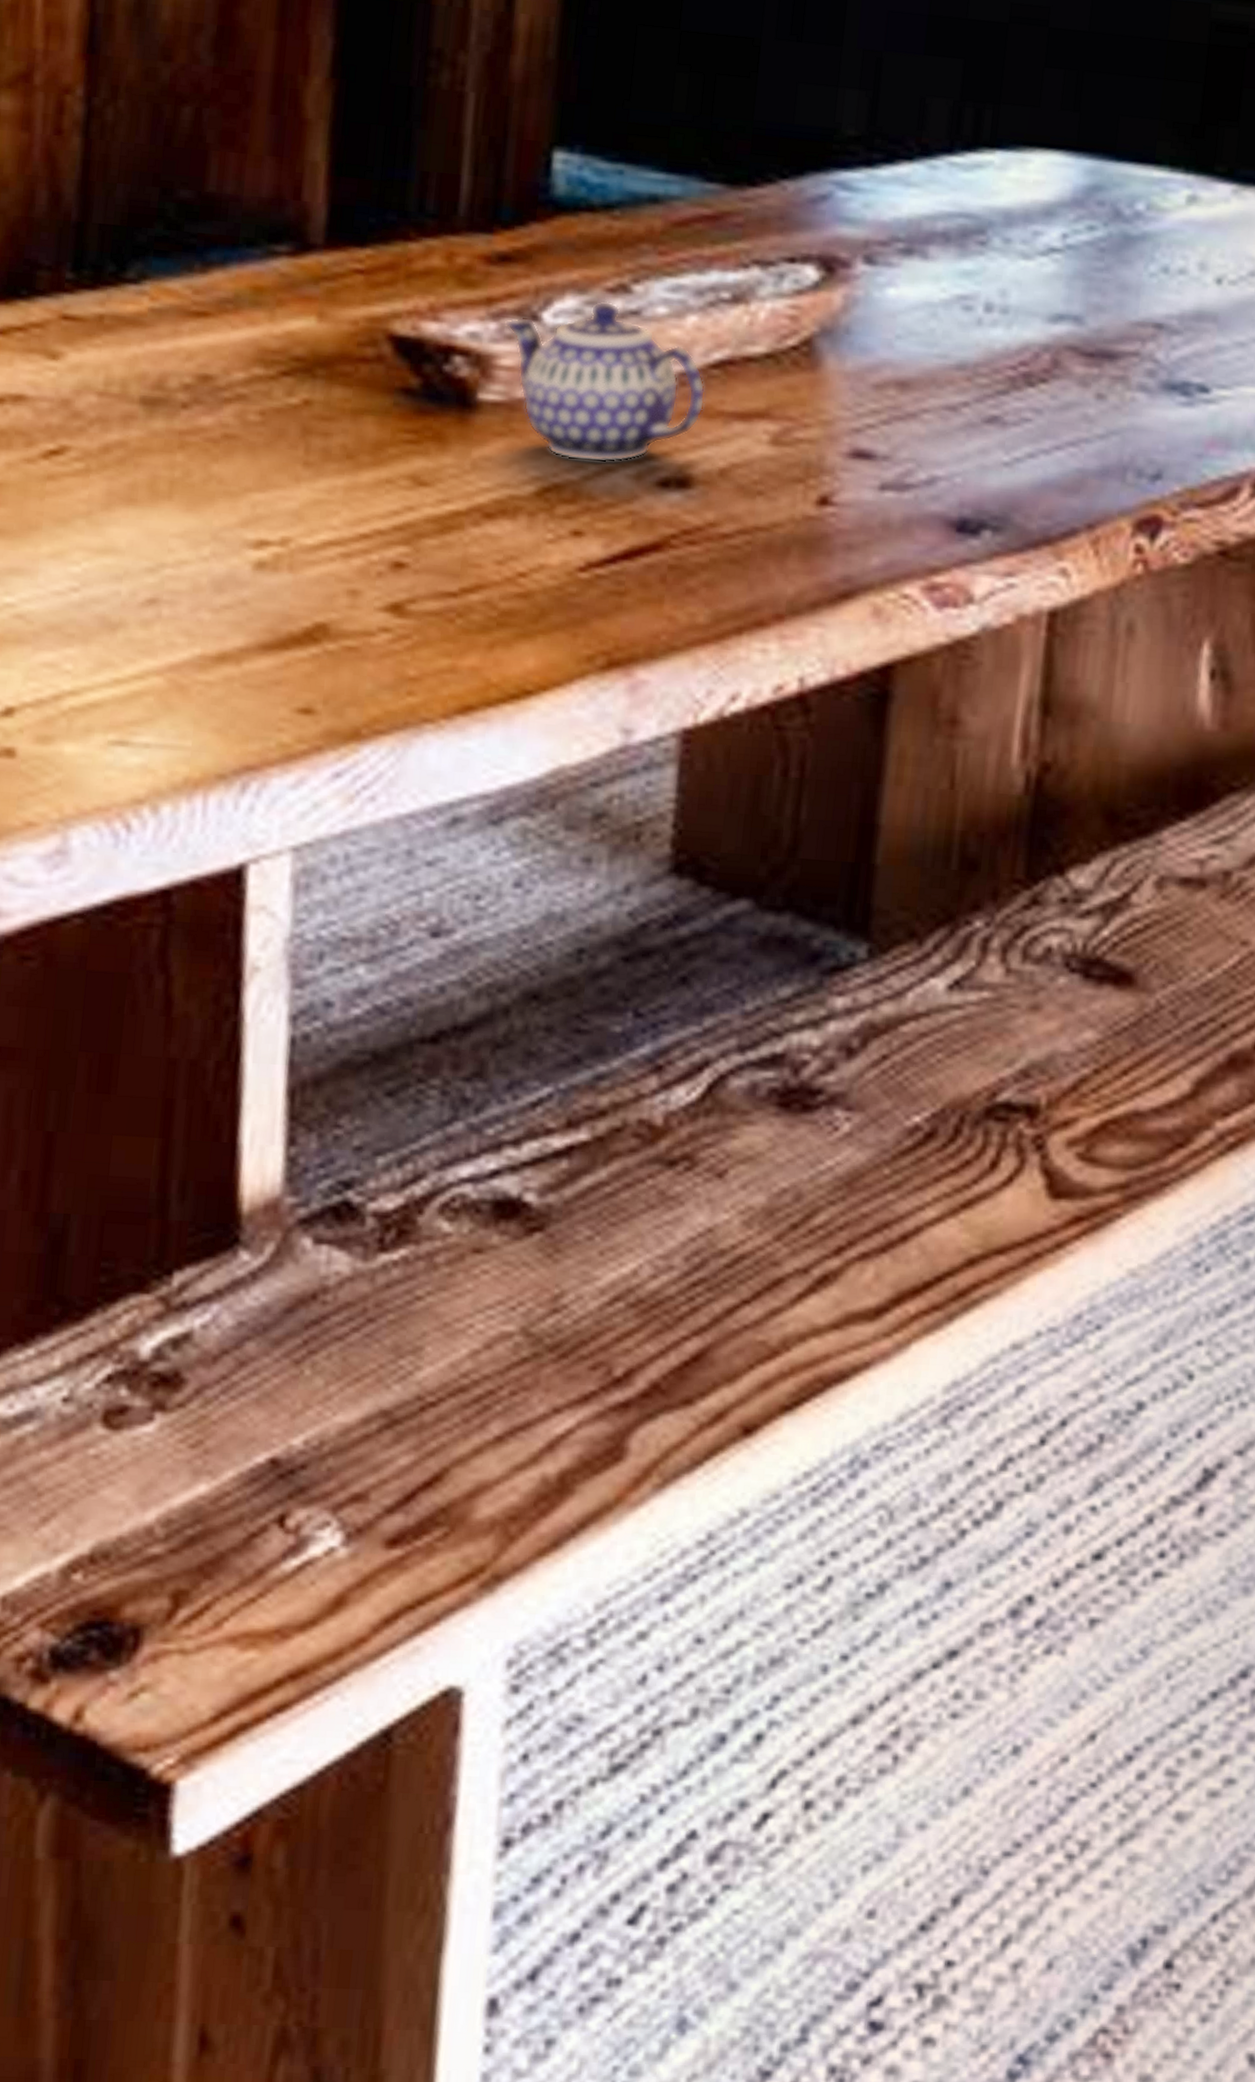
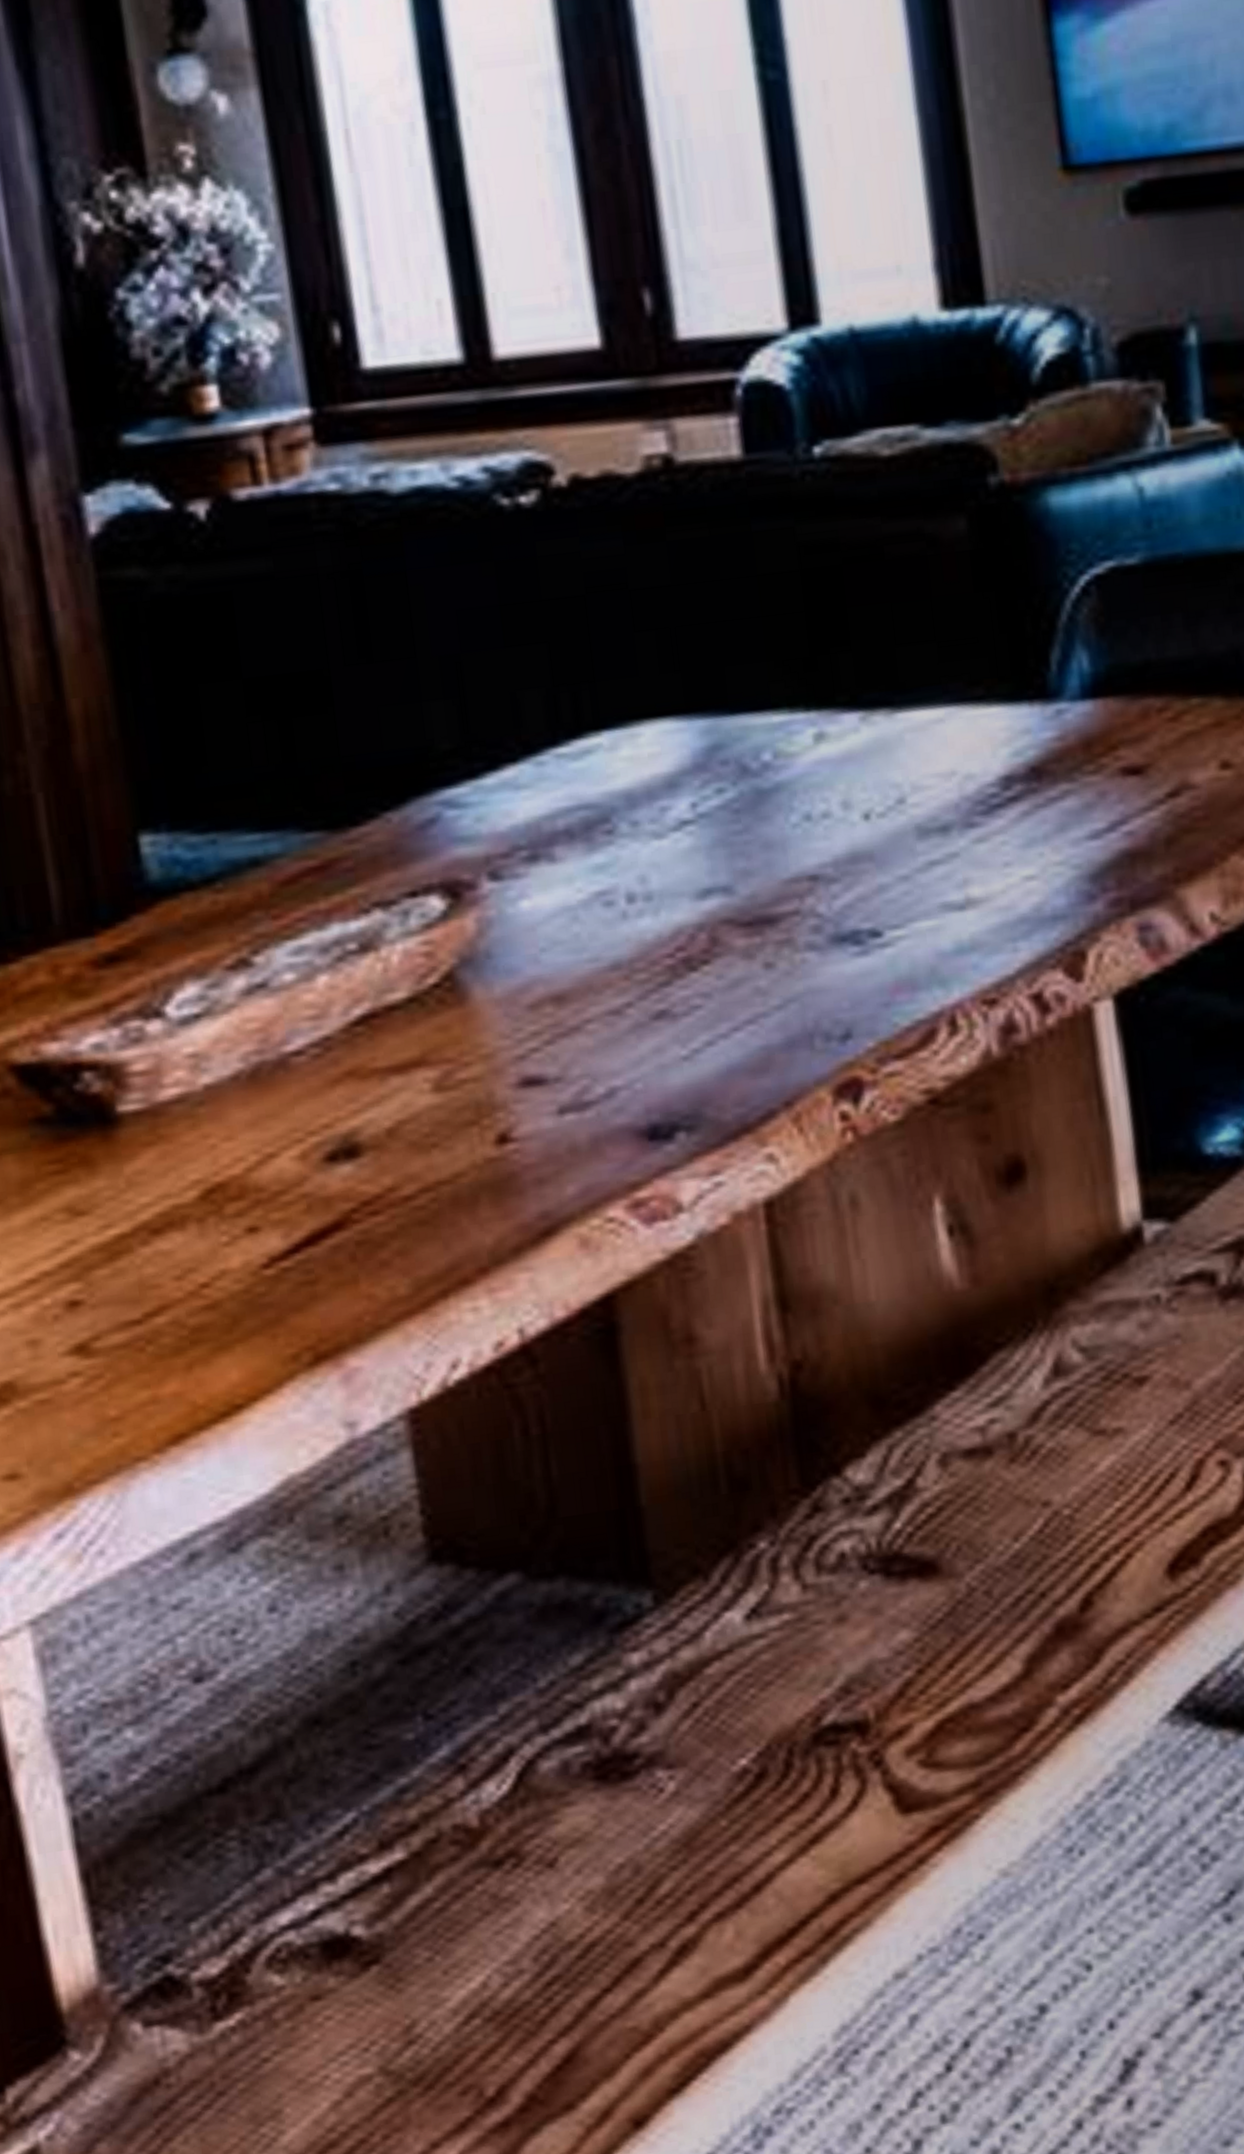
teapot: present [506,301,706,463] -> none [129,980,356,1155]

